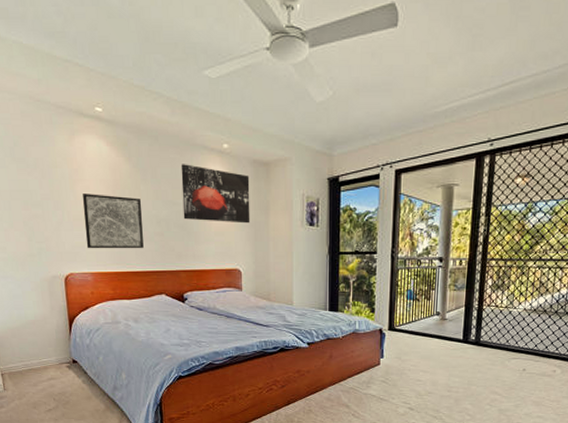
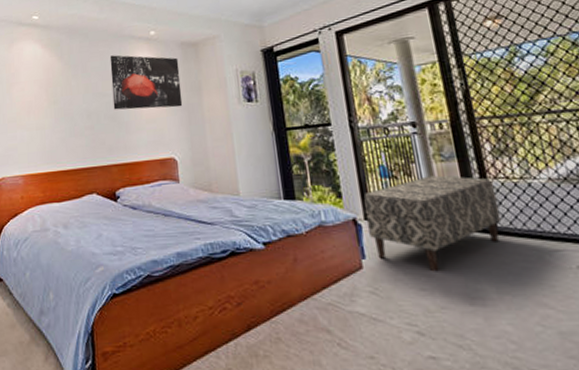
wall art: present [82,194,144,249] -> none [17,93,74,151]
bench: none [389,301,487,369] -> present [363,175,502,272]

